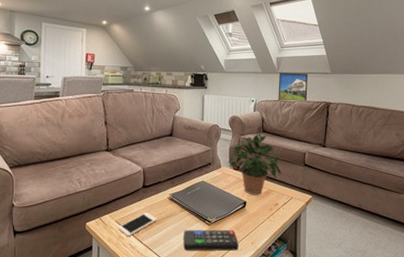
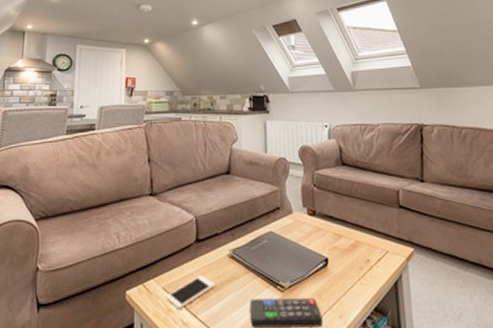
potted plant: present [227,130,282,195] -> none [300,162,371,249]
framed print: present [278,72,308,101] -> none [356,89,394,125]

